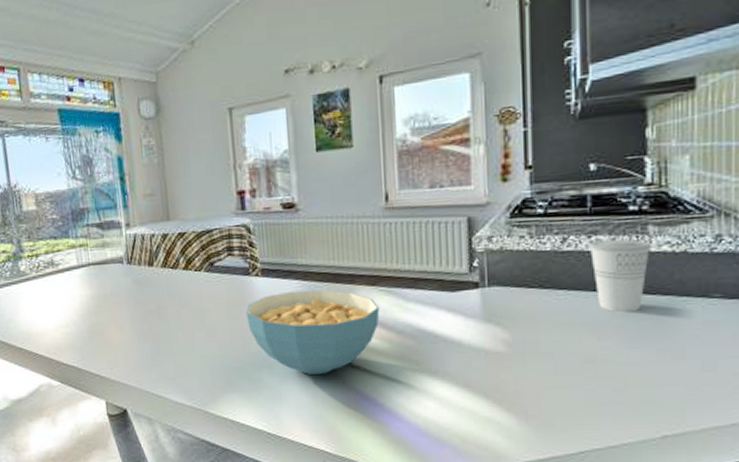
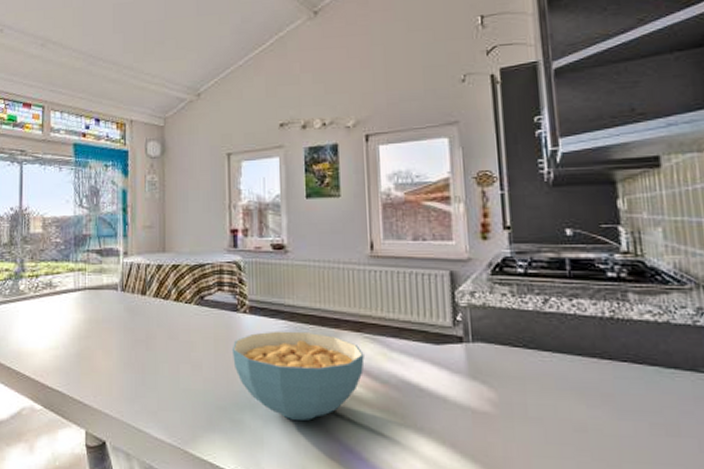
cup: present [588,239,652,313] -> none [570,304,634,381]

